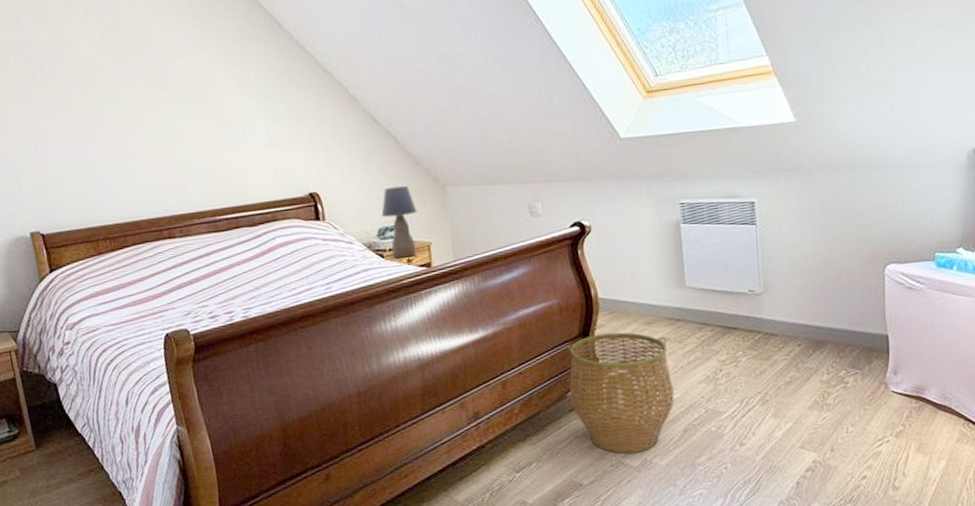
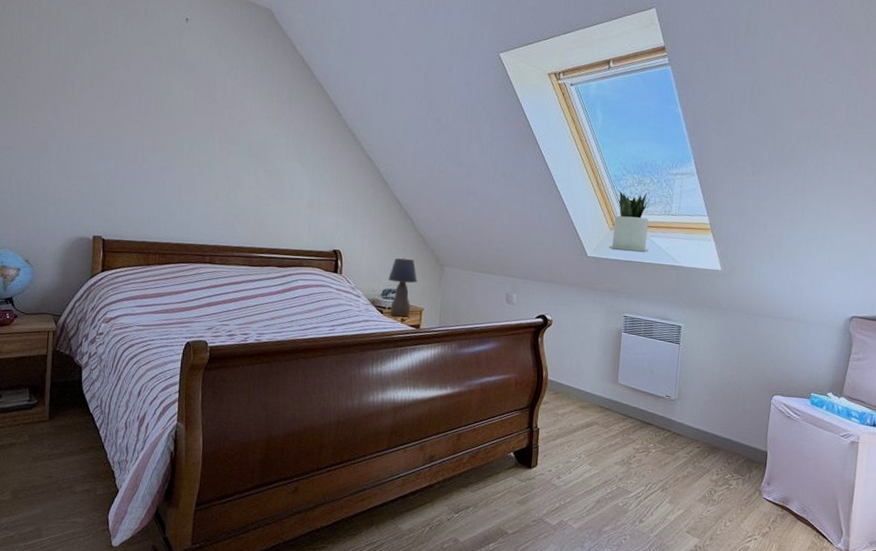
basket: present [567,332,674,454] -> none [509,409,596,514]
planter: none [646,42,698,124] -> present [609,191,650,253]

